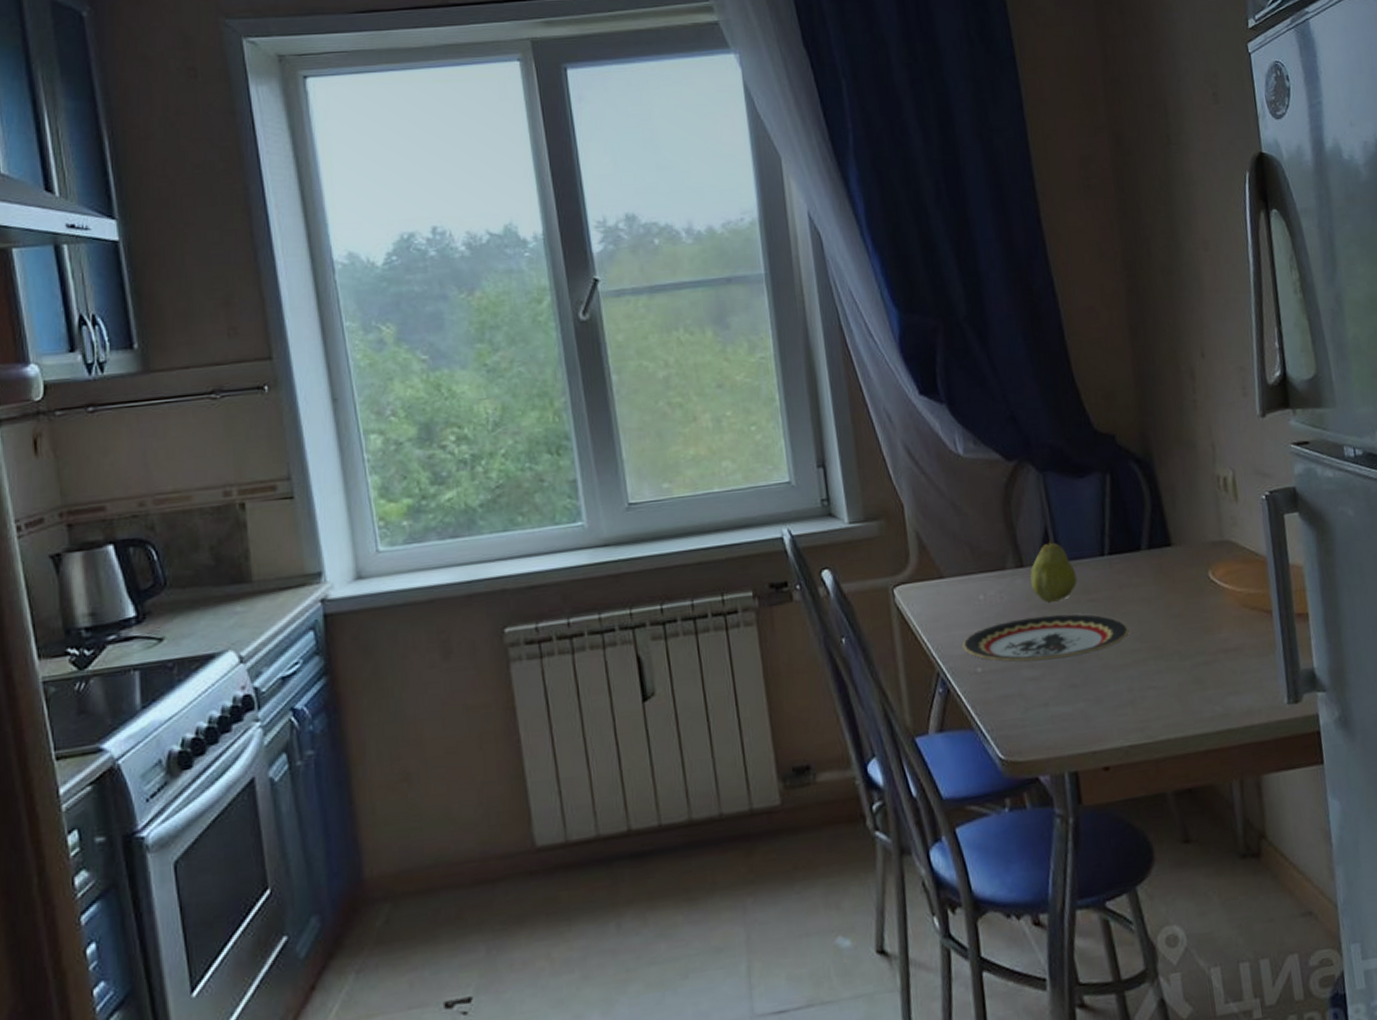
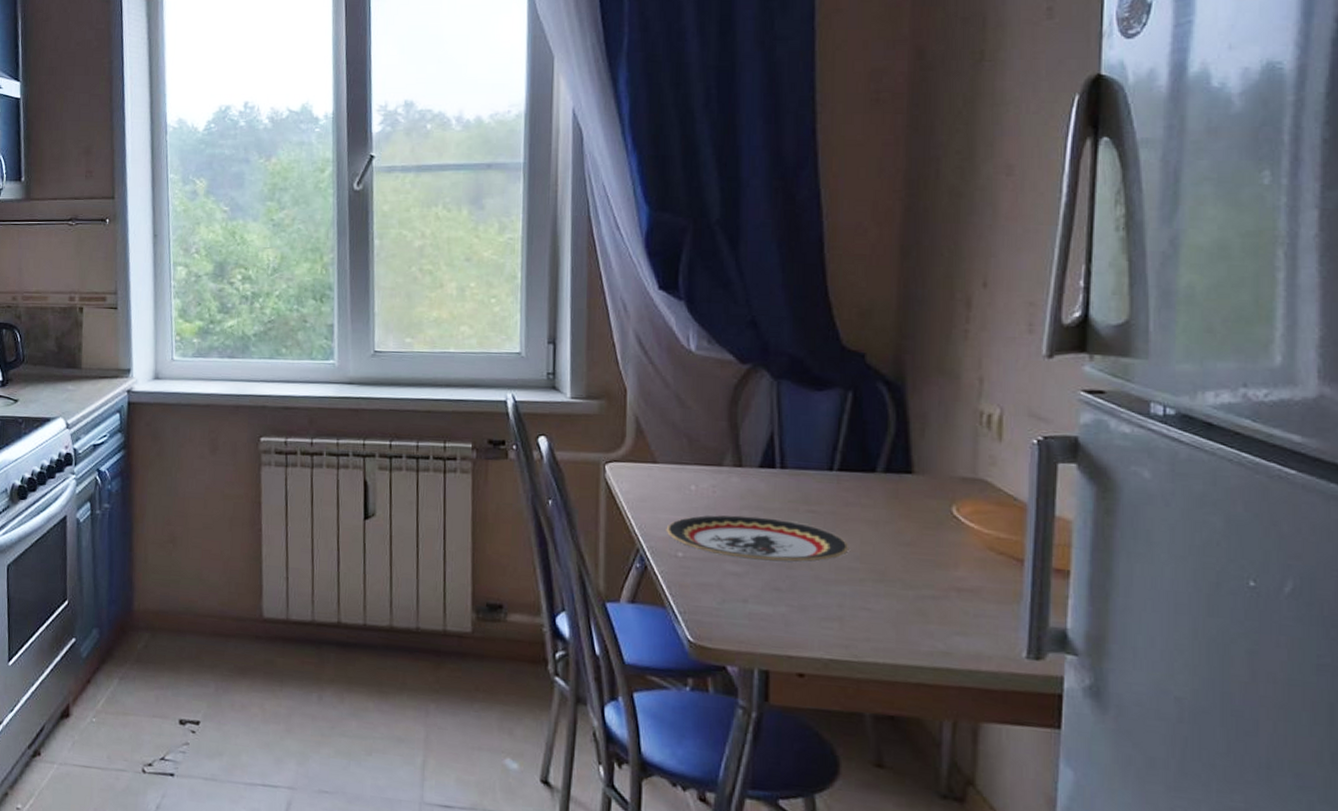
fruit: present [1030,538,1077,603] -> none [748,444,799,506]

